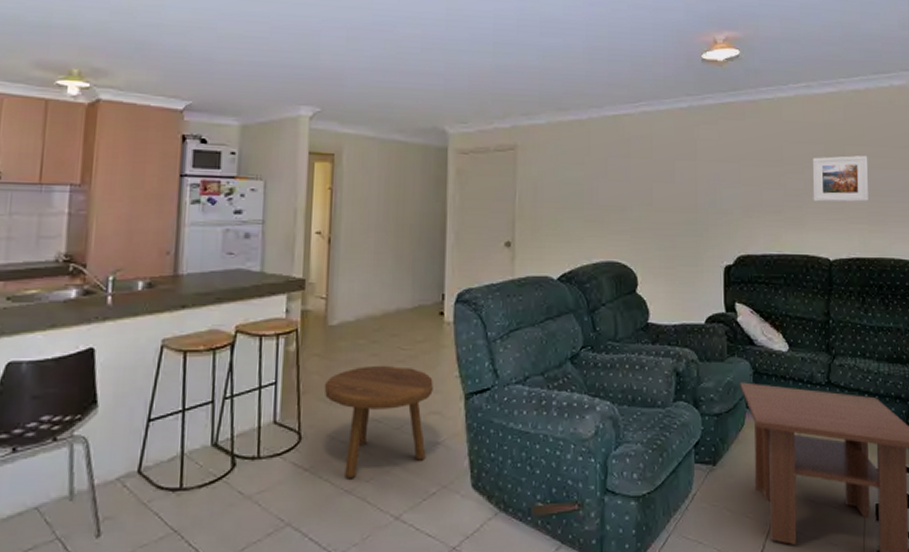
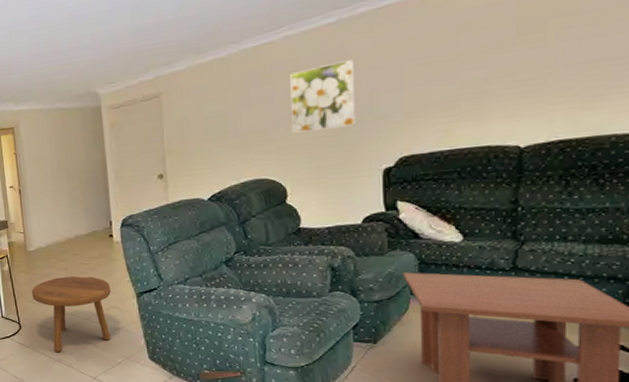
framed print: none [646,148,702,217] -> present [290,60,356,133]
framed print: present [812,156,869,202] -> none [498,25,582,89]

